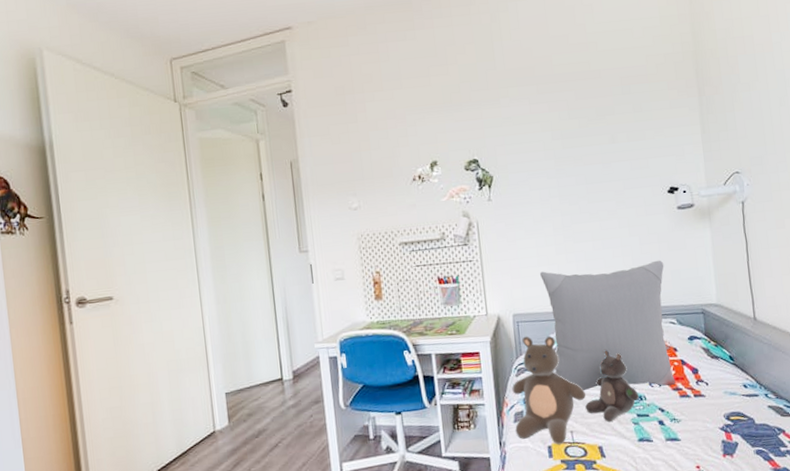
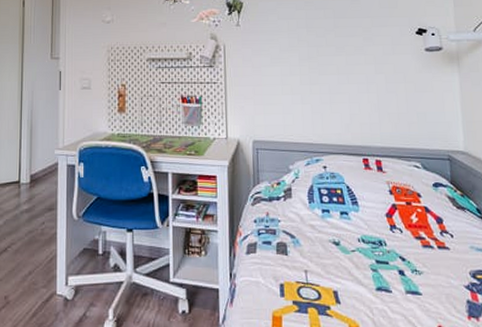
teddy bear: present [512,336,586,444] -> none [247,164,322,283]
pillow: present [539,260,676,391] -> none [282,100,418,233]
stuffed animal: present [585,349,639,422] -> none [322,186,379,265]

